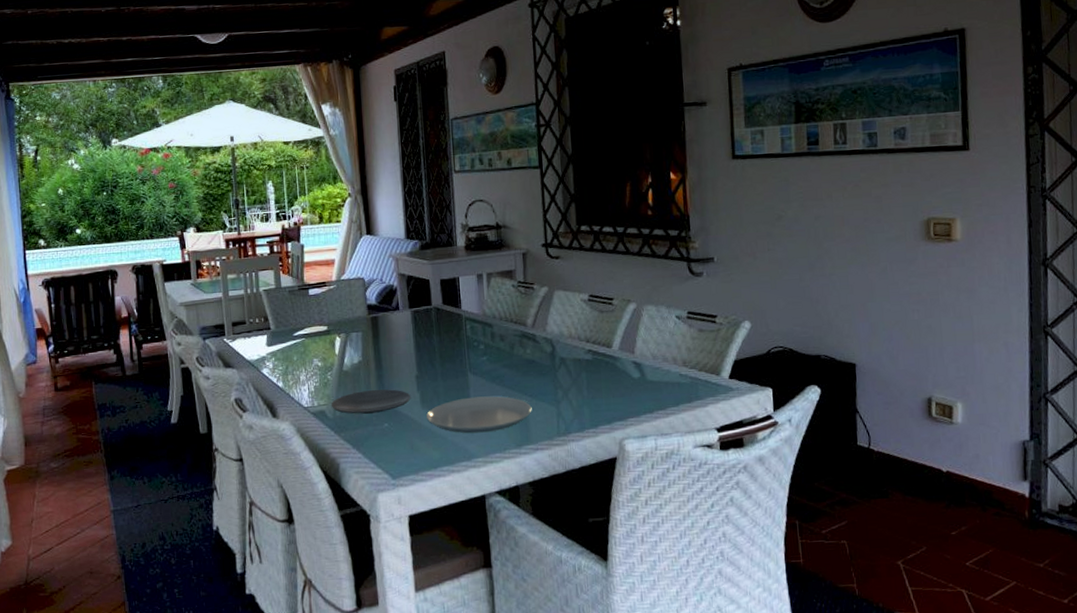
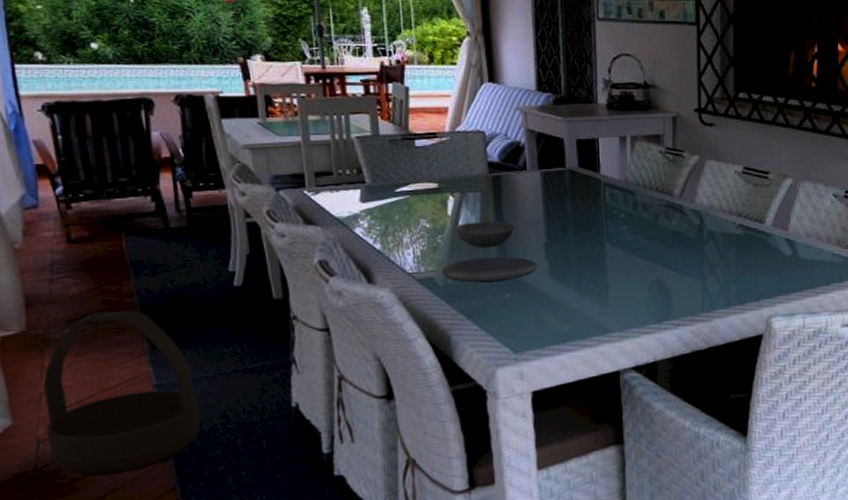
basket: none [34,446,145,591] -> present [43,310,201,476]
bowl: none [341,357,391,383] -> present [454,221,515,248]
plate: present [427,396,532,434] -> none [556,268,675,307]

